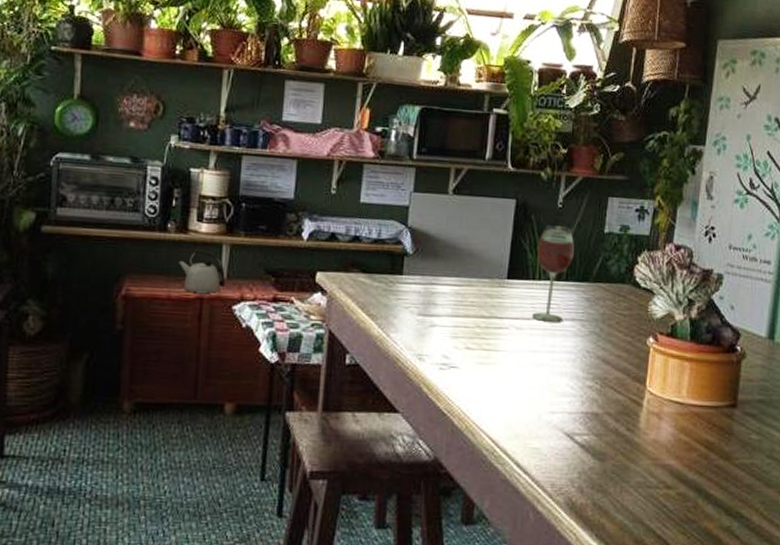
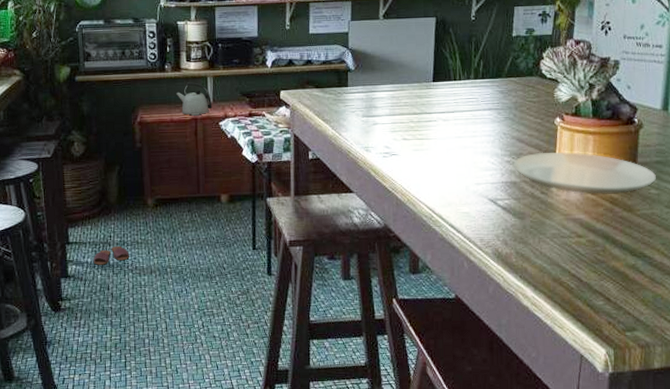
slippers: none [35,464,89,490] -> present [93,245,129,265]
wineglass: present [531,225,574,322] -> none [455,35,487,113]
plate: none [596,378,758,437] -> present [514,152,656,194]

